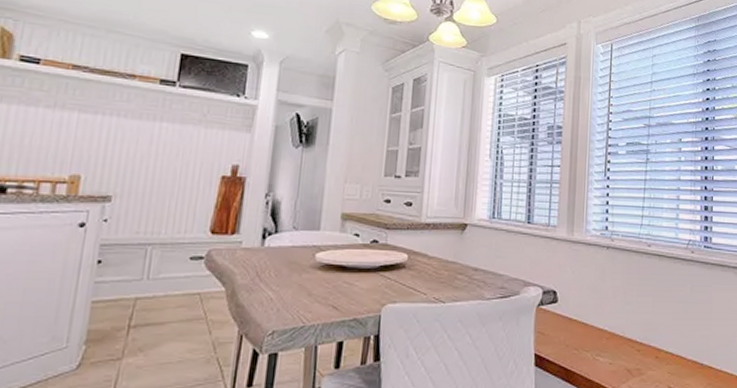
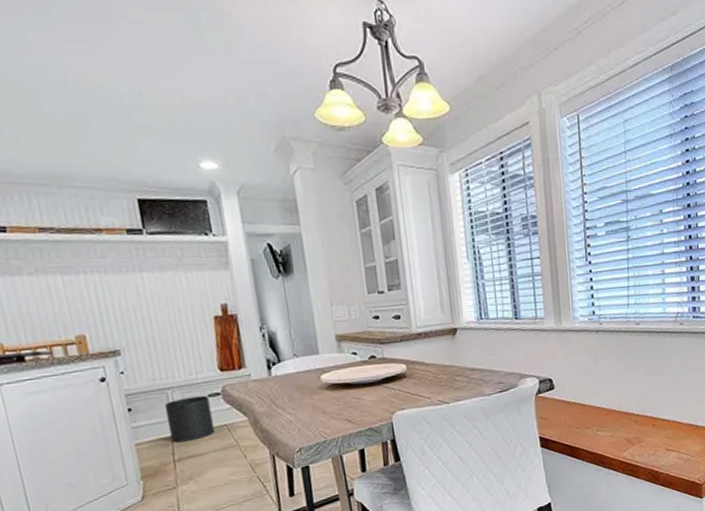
waste bin: none [133,257,190,306] -> present [164,395,215,443]

